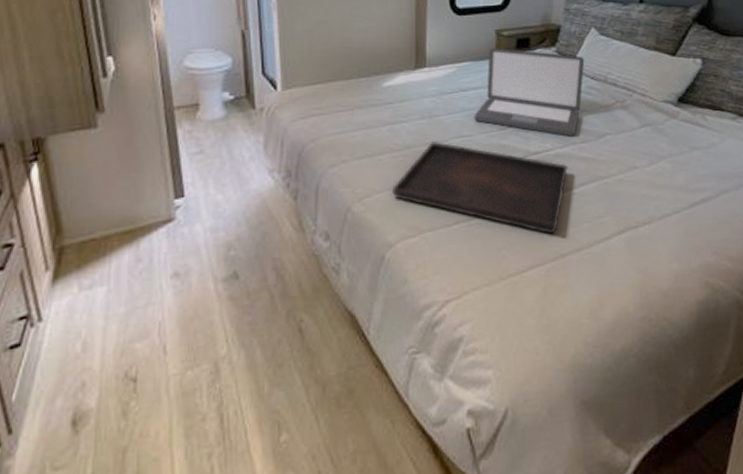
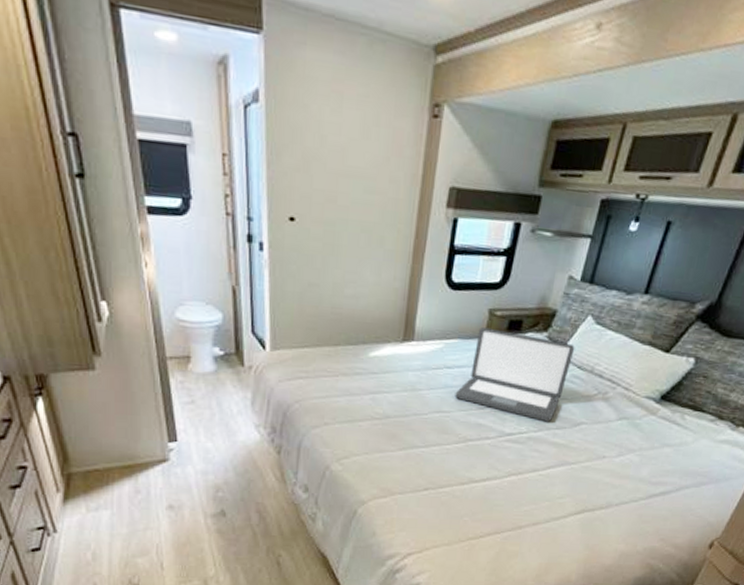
serving tray: present [391,140,568,235] -> none [368,413,539,509]

